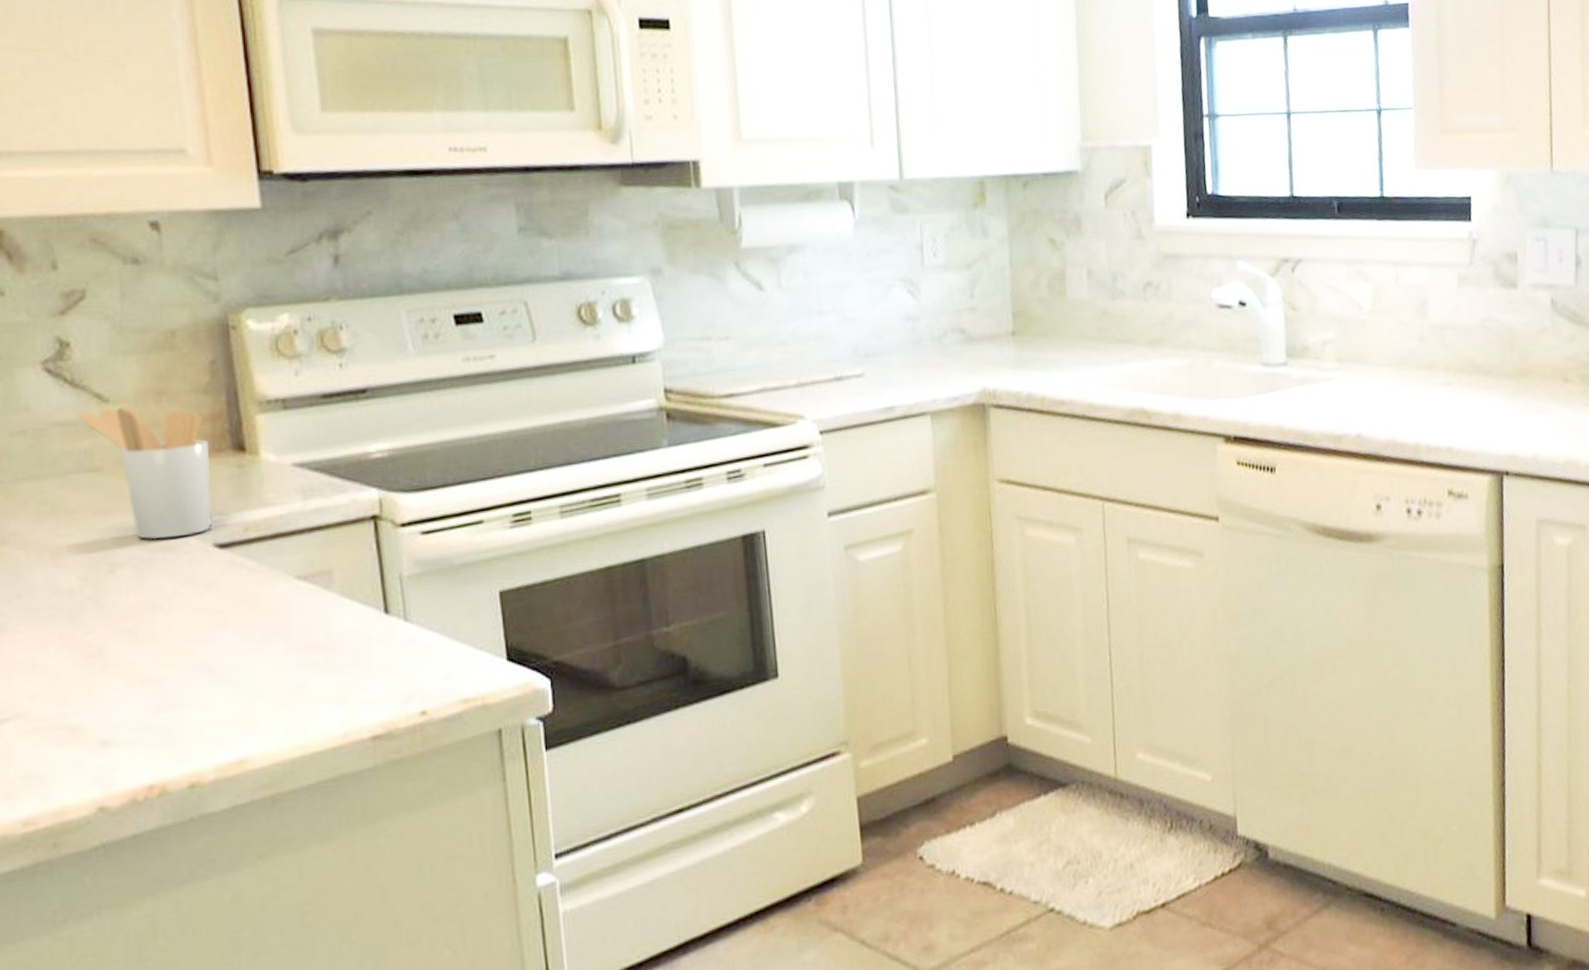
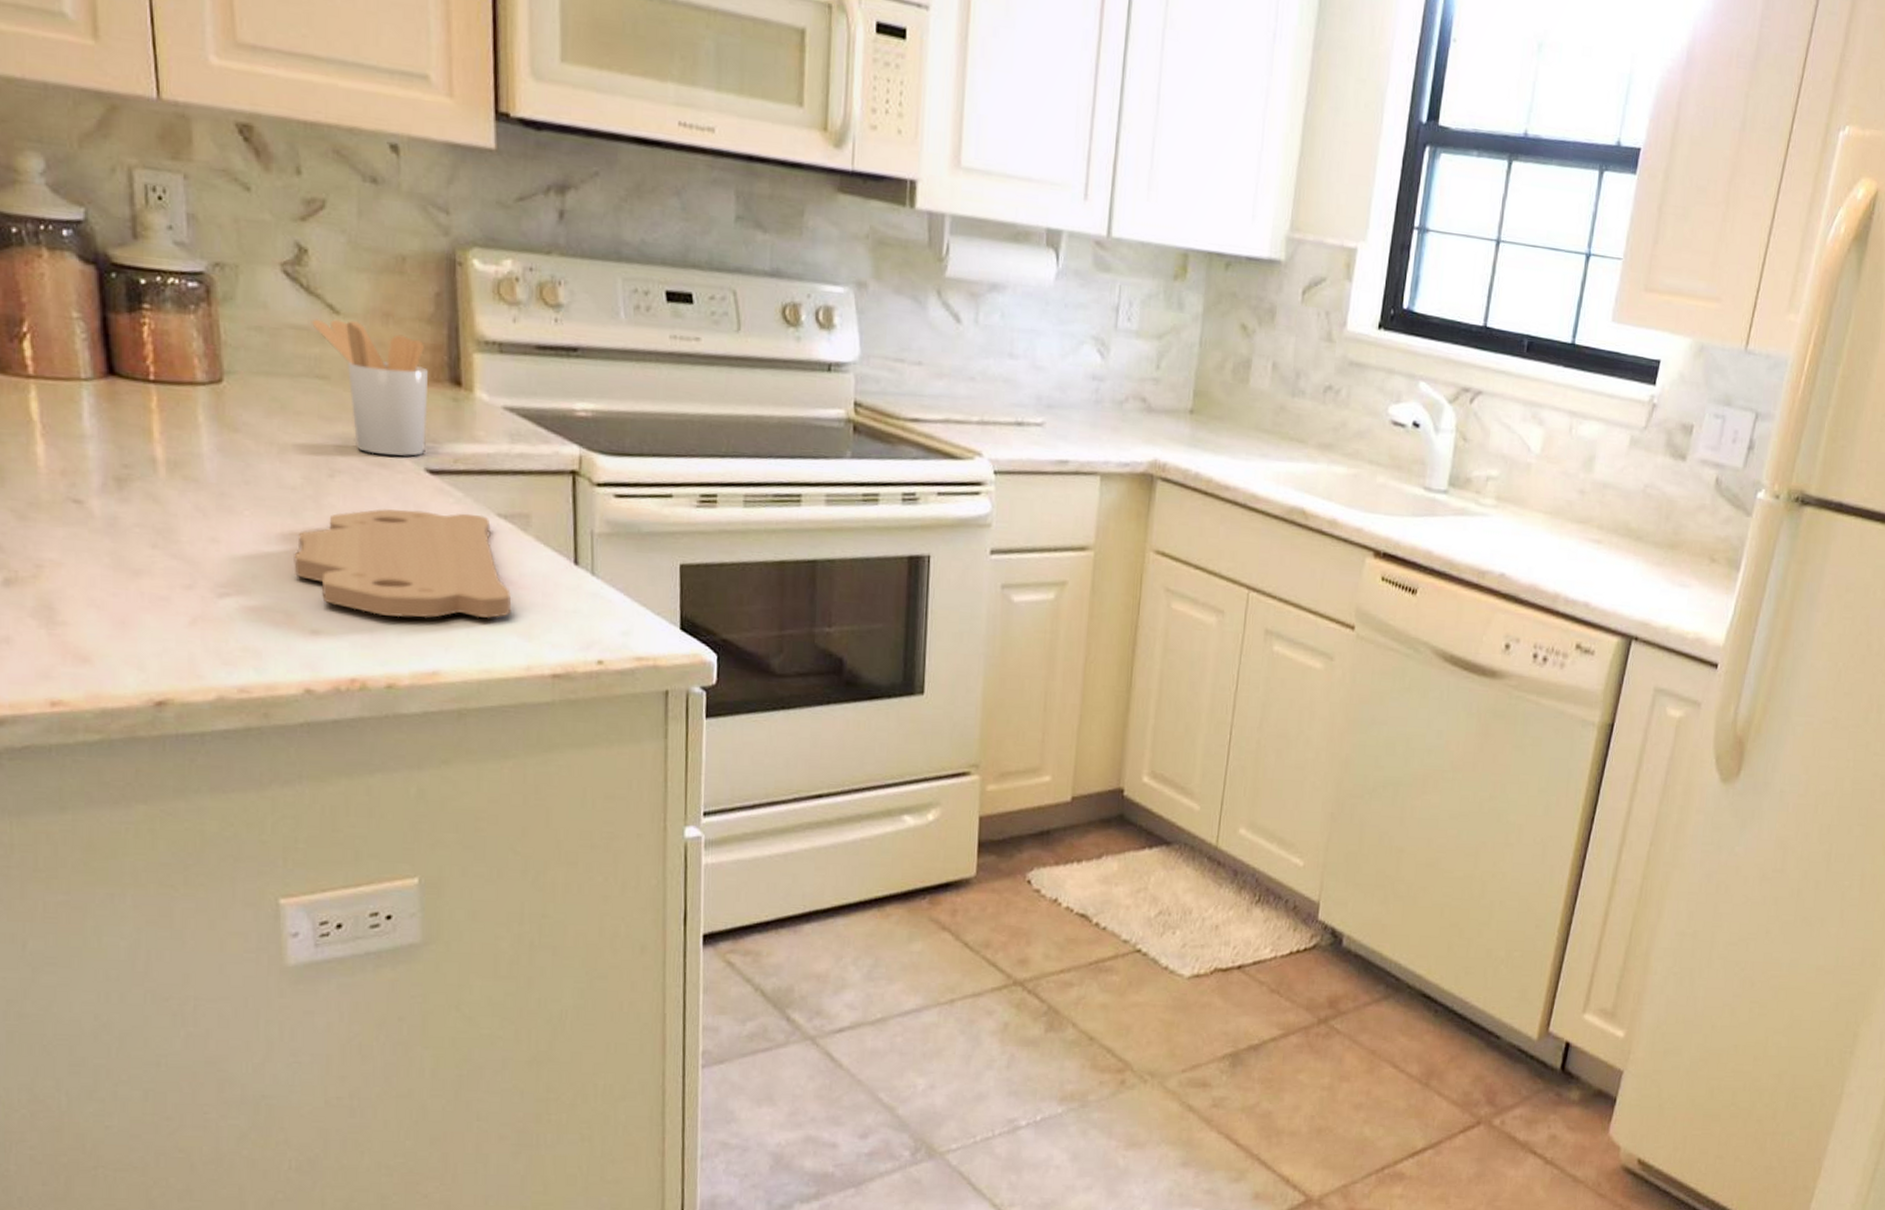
cutting board: none [76,580,321,711] -> present [294,509,512,618]

